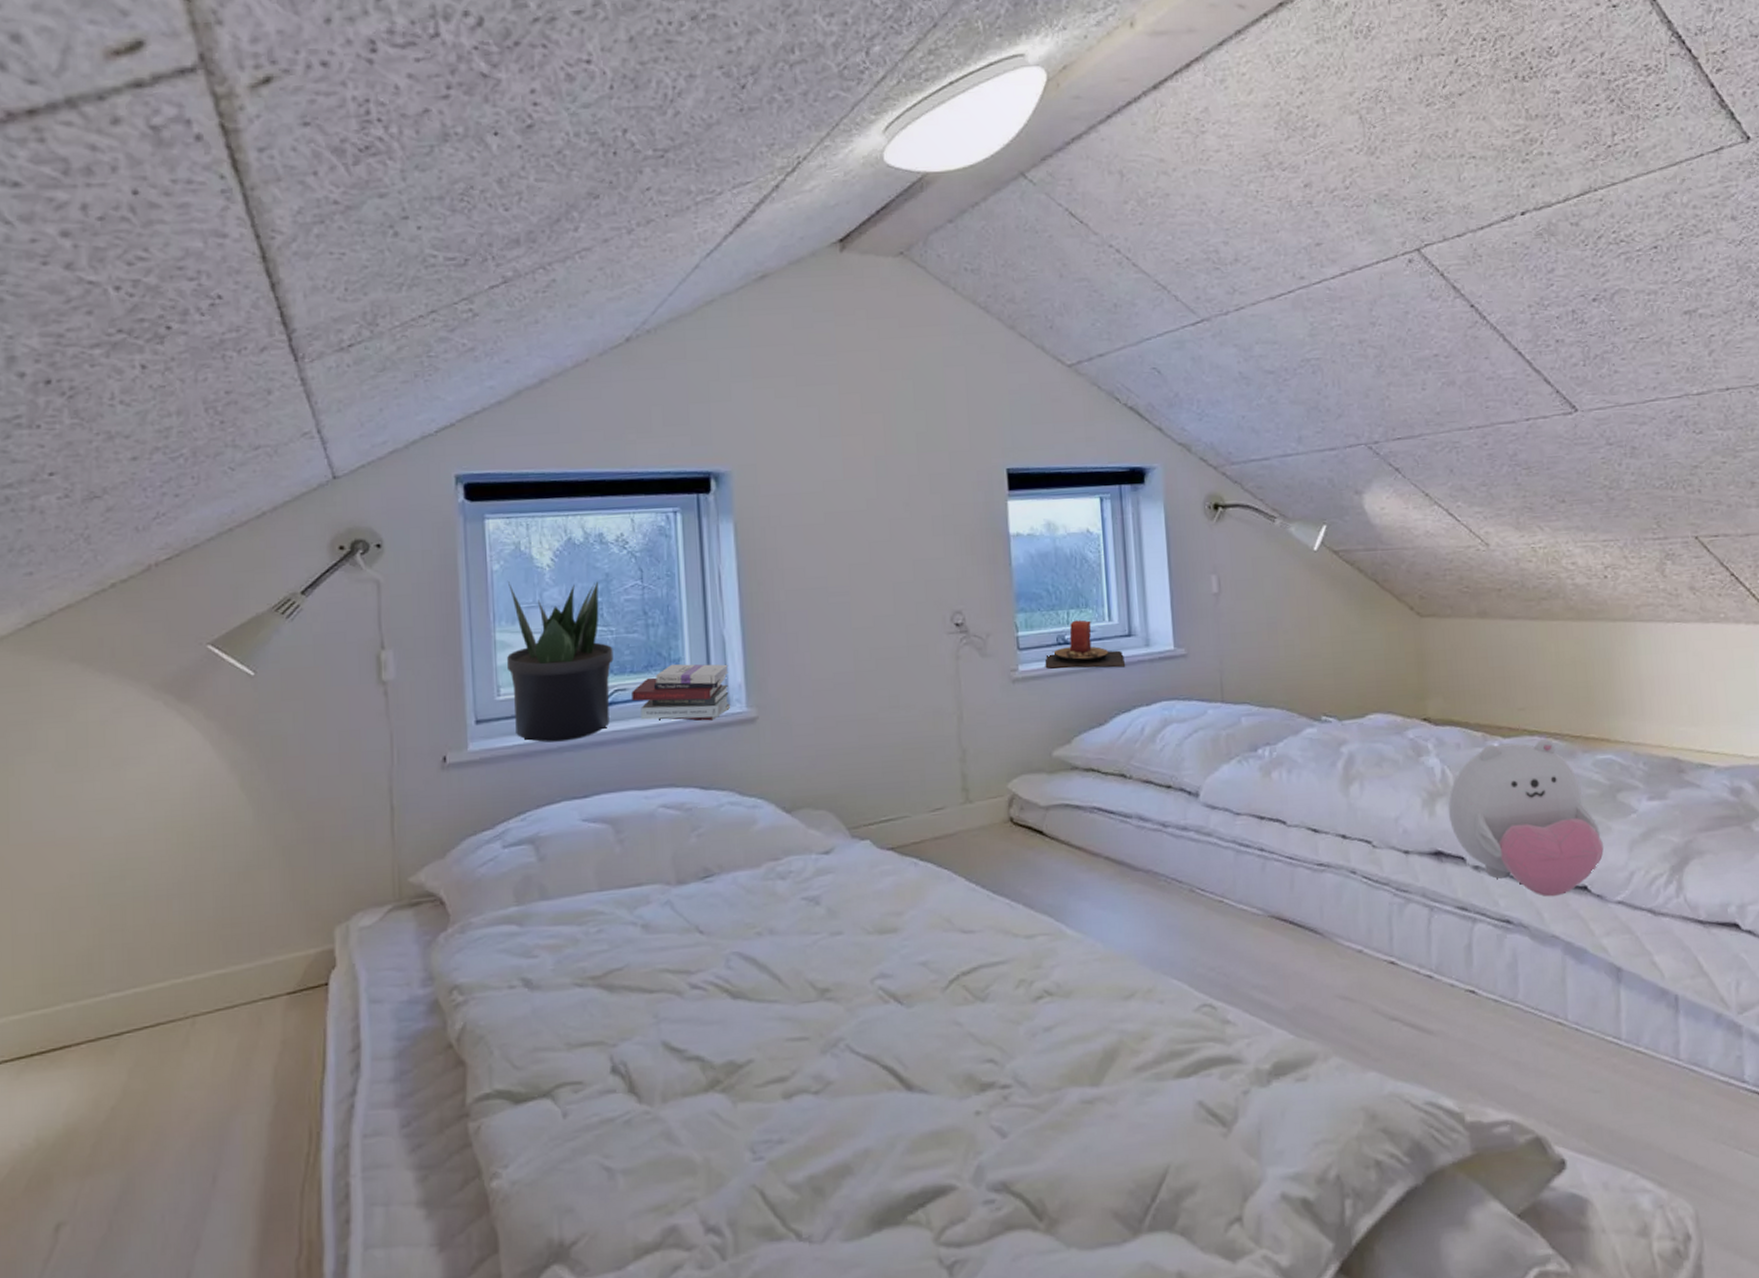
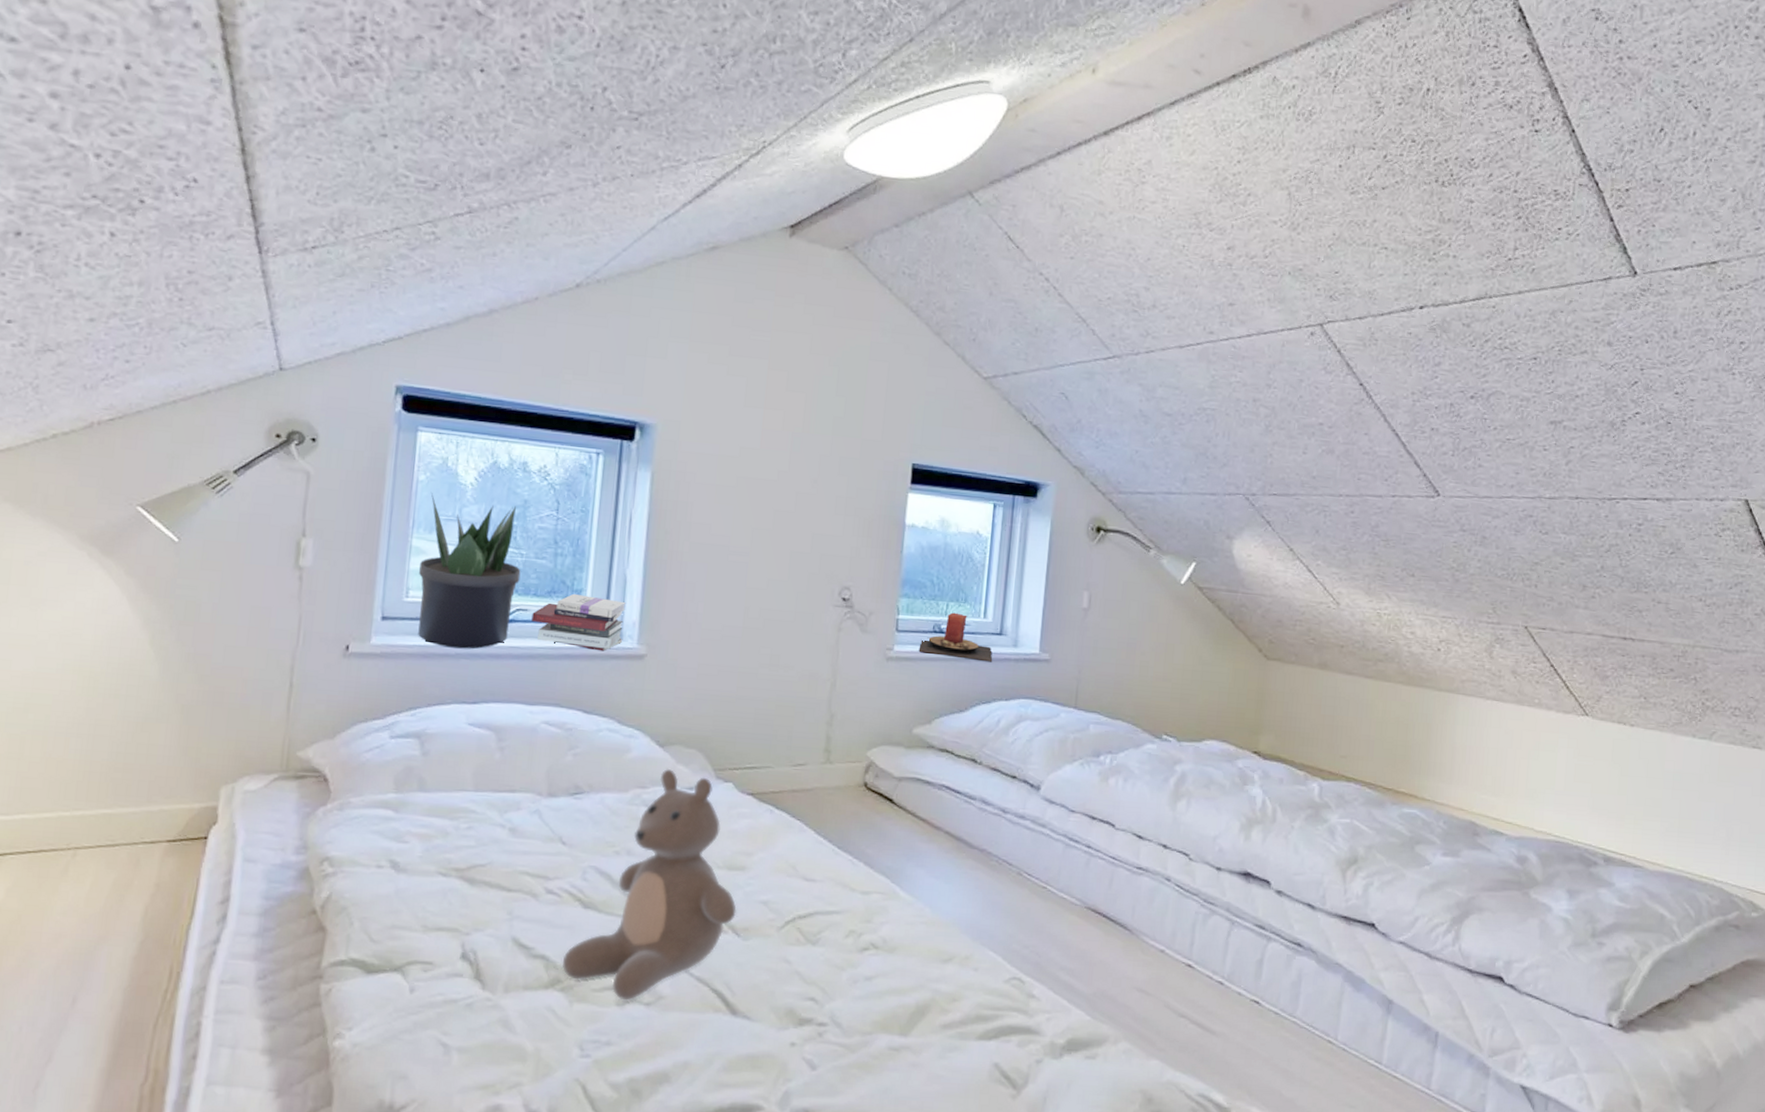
teddy bear: none [718,834,895,1092] -> present [562,768,737,1001]
plush toy: present [1448,739,1604,897] -> none [1262,784,1396,929]

